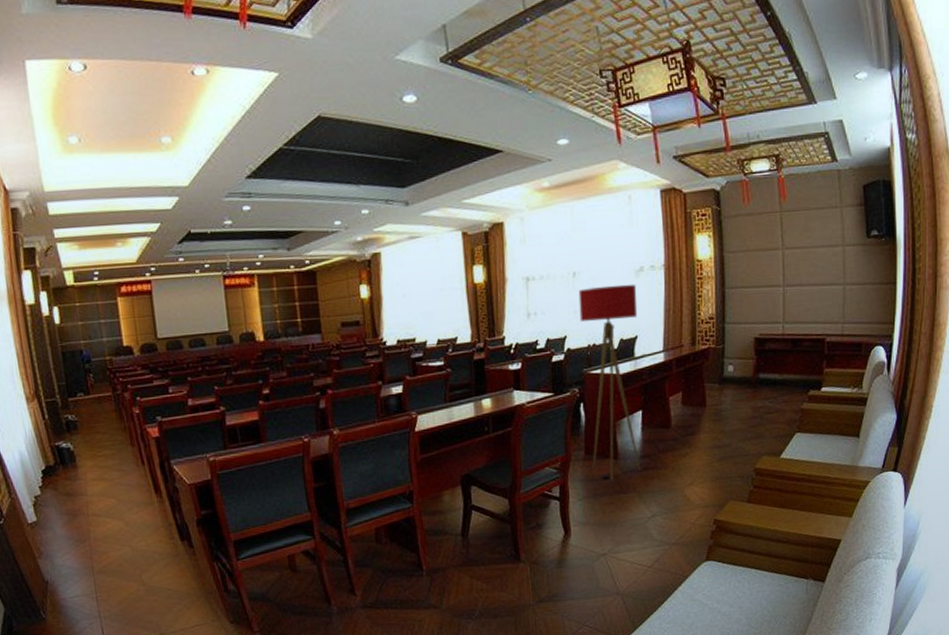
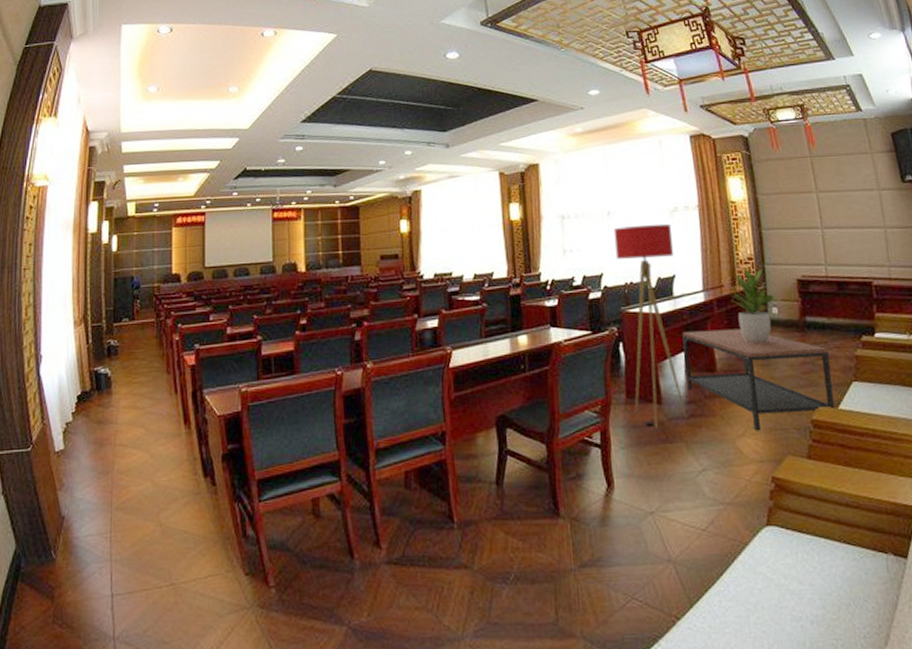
coffee table: none [641,386,778,480] -> present [682,328,836,431]
potted plant: none [689,326,738,401] -> present [730,267,782,344]

